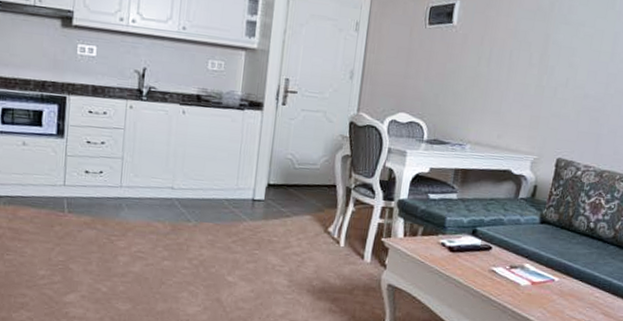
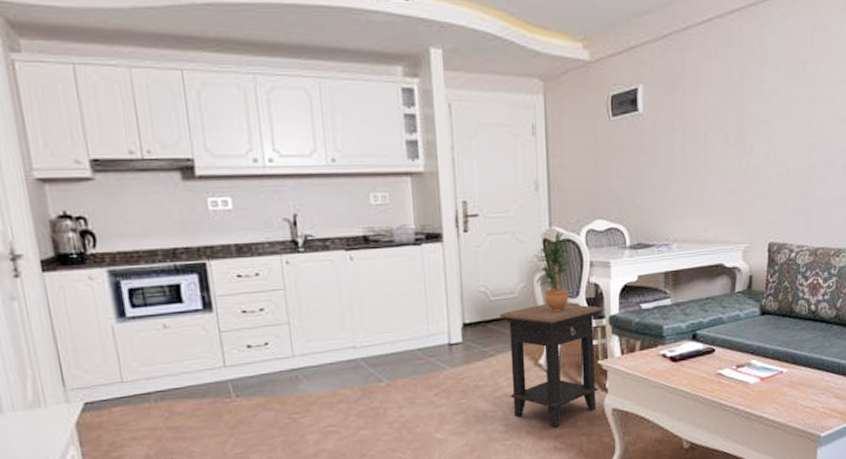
side table: none [297,178,393,291] -> present [499,303,603,428]
potted plant: none [337,117,379,188] -> present [536,232,576,311]

